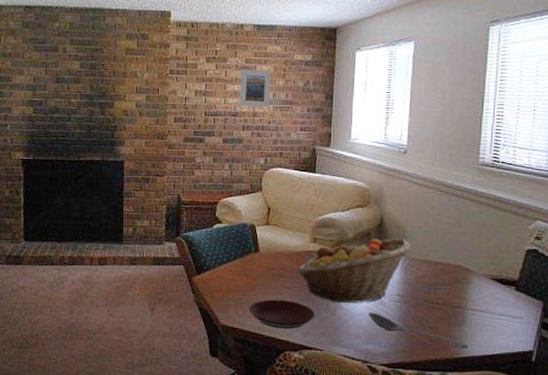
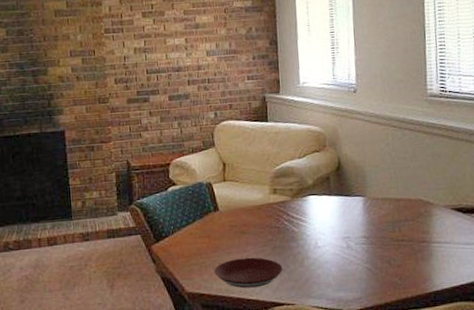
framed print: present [240,69,271,107] -> none [180,20,214,61]
fruit basket: present [297,238,411,304] -> none [260,179,371,254]
stirrer: present [368,312,469,348] -> none [336,258,438,283]

